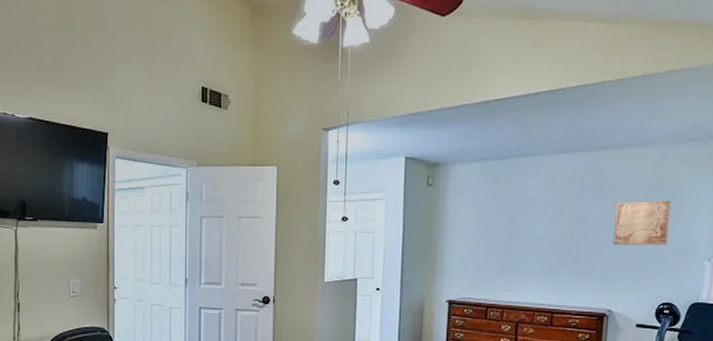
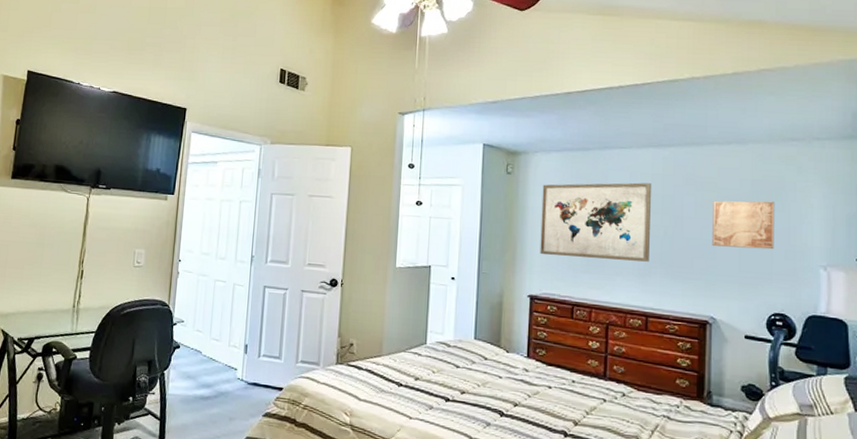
wall art: none [458,188,562,263] -> present [540,182,652,262]

